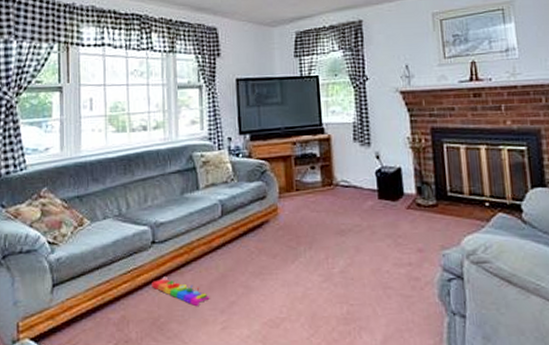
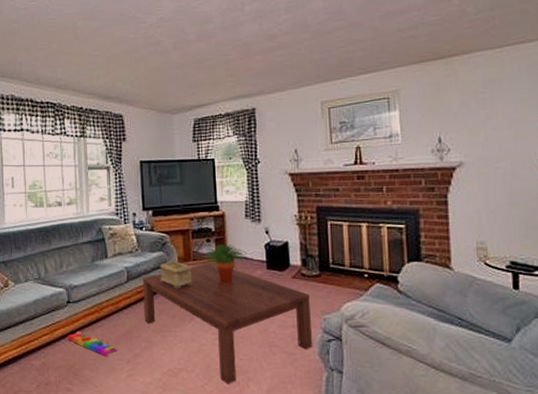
coffee table: none [239,192,431,335] -> present [142,262,312,384]
decorative box: none [258,192,296,224] -> present [159,261,193,289]
potted plant: none [309,170,356,218] -> present [205,243,247,285]

